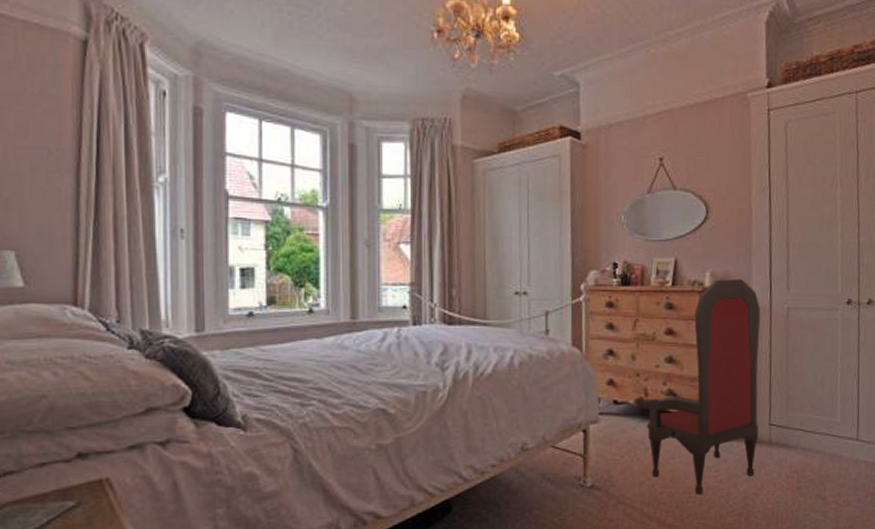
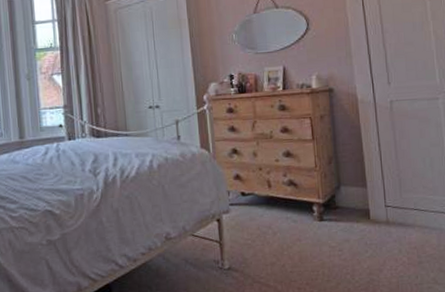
armchair: present [633,279,761,495] -> none [258,79,377,273]

